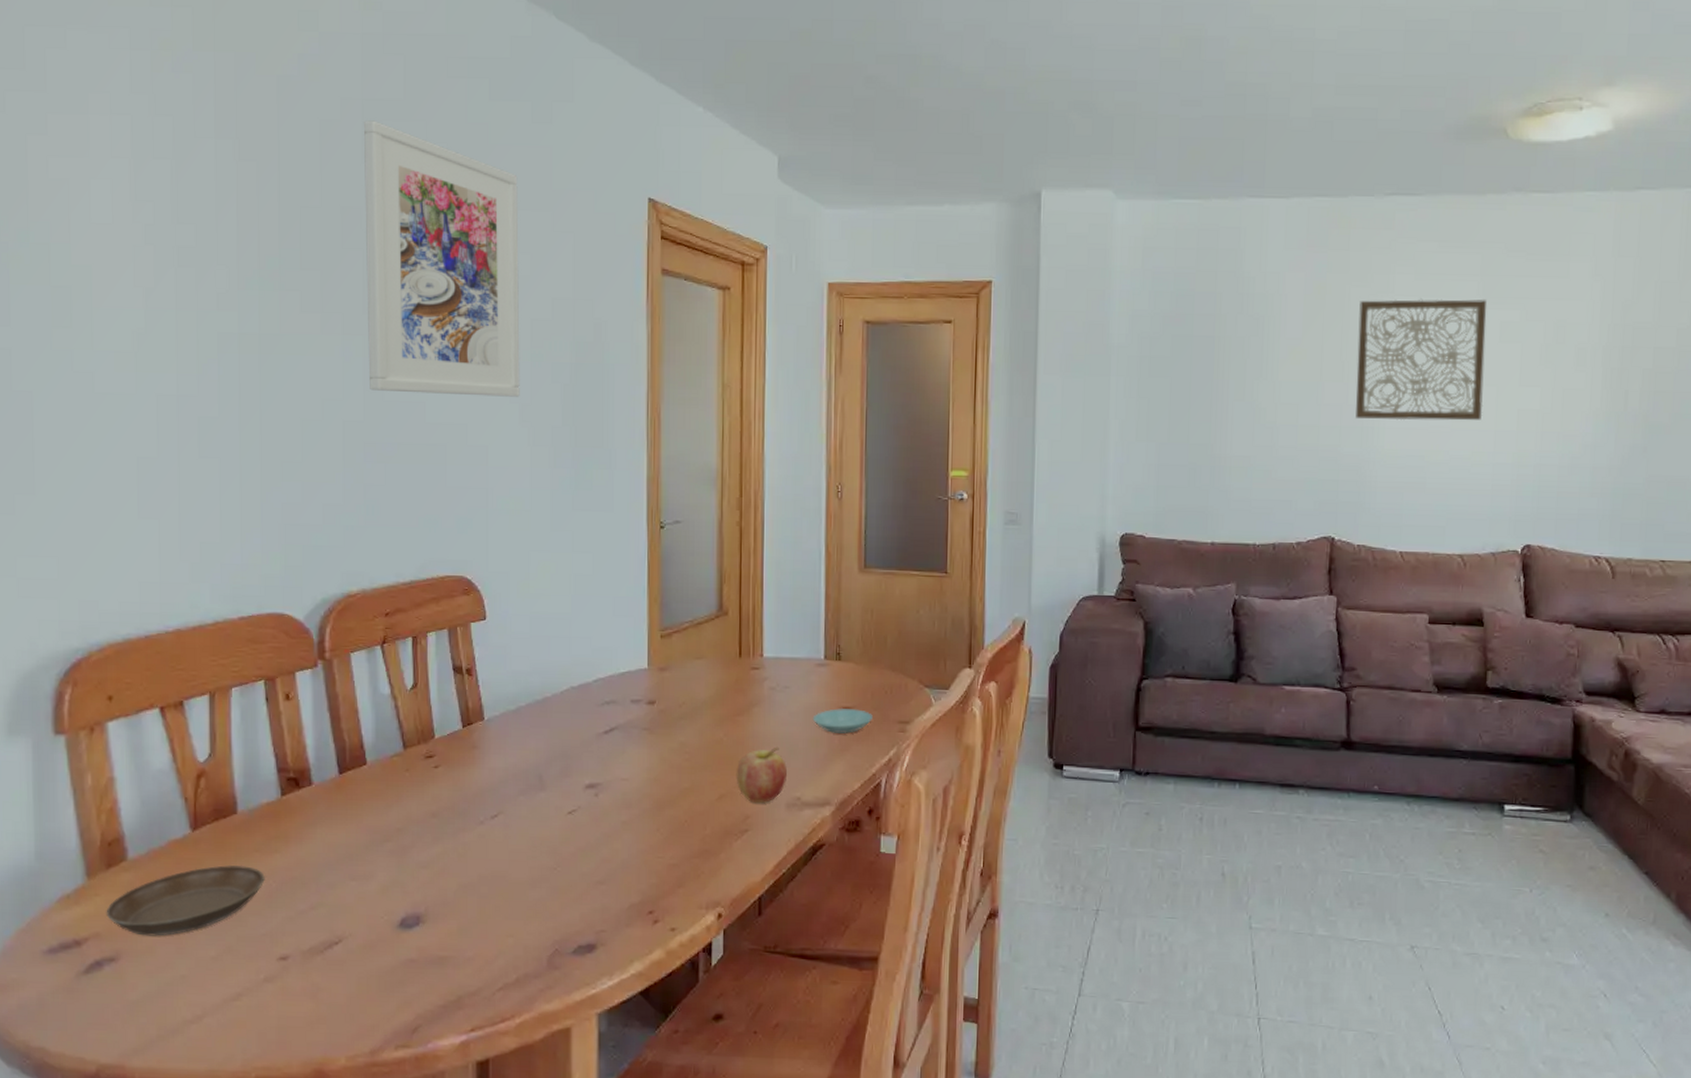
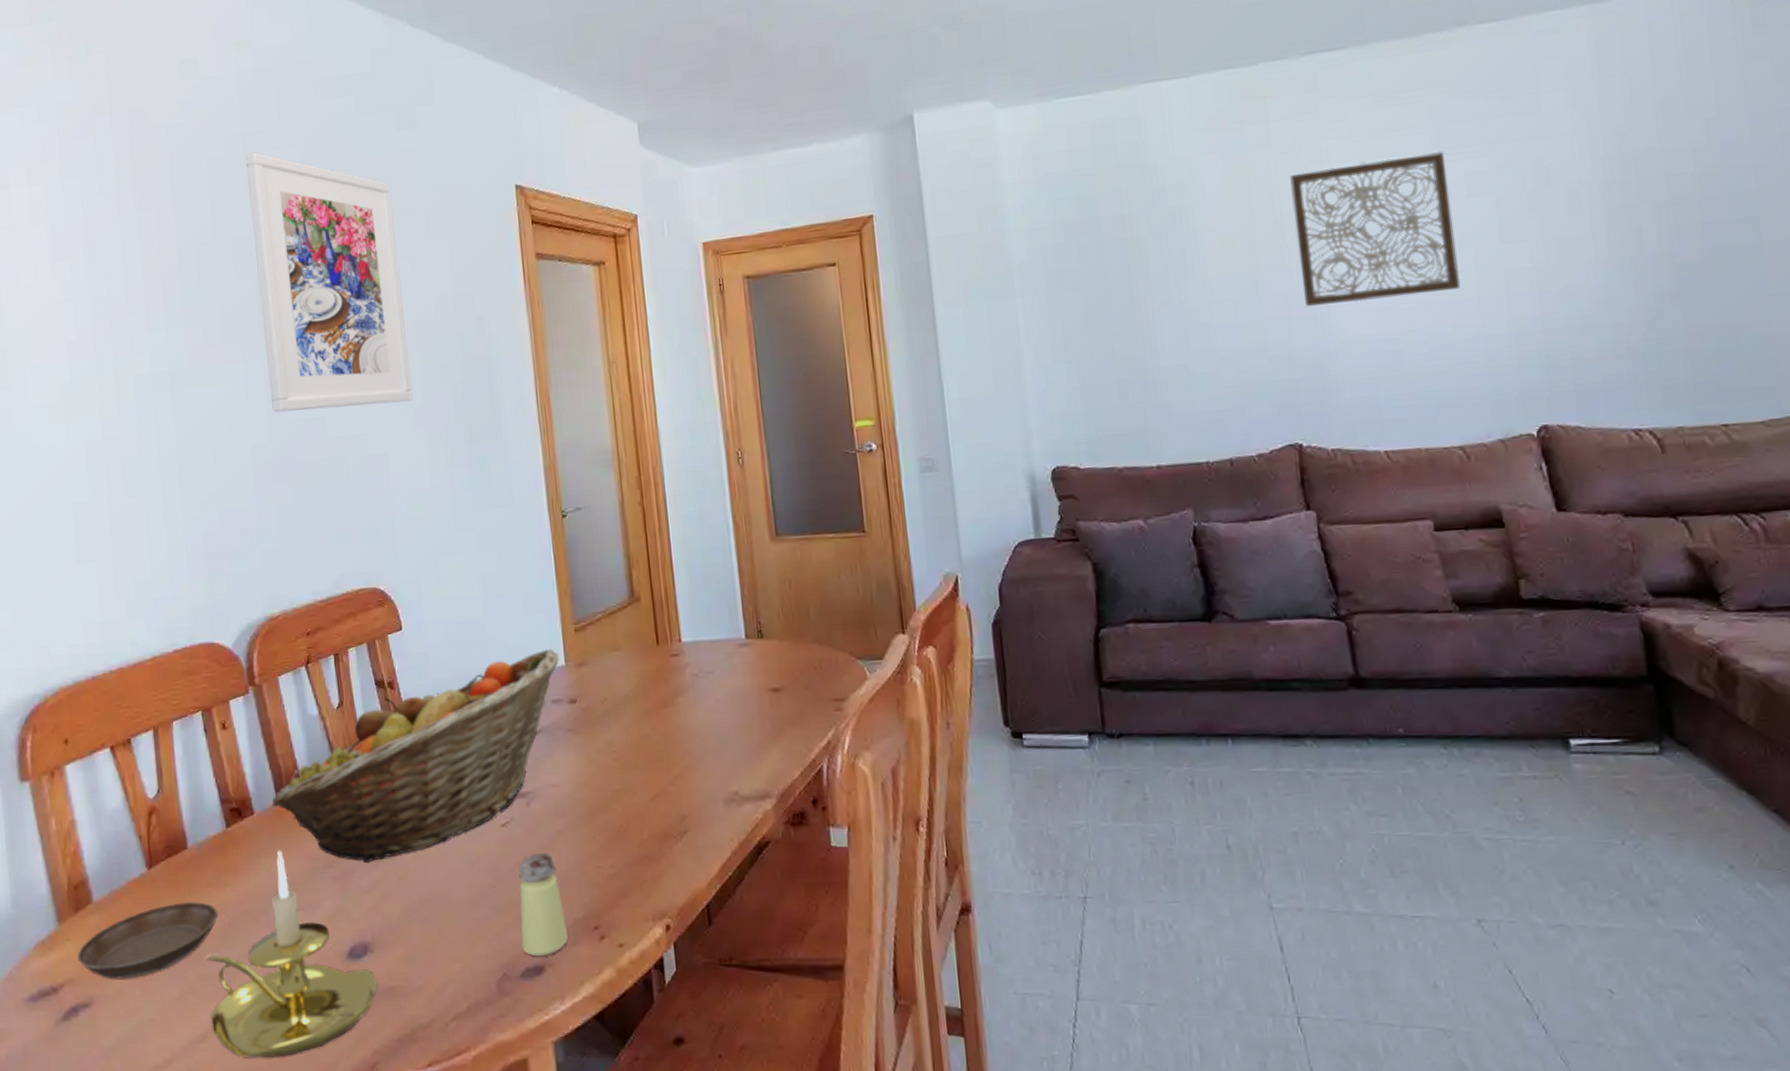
candle holder: none [247,822,427,1018] -> present [206,850,378,1058]
fruit basket: none [332,651,642,840] -> present [272,648,559,864]
saltshaker: none [576,840,623,936] -> present [518,852,569,957]
fruit: present [736,747,788,804] -> none [667,738,722,802]
saucer: present [812,708,873,734] -> none [740,690,805,718]

